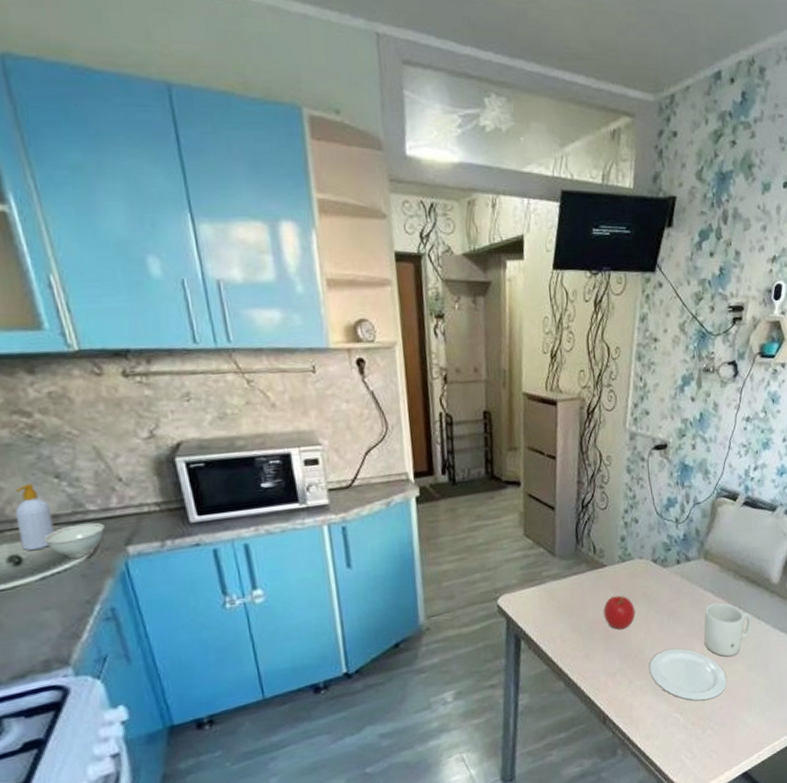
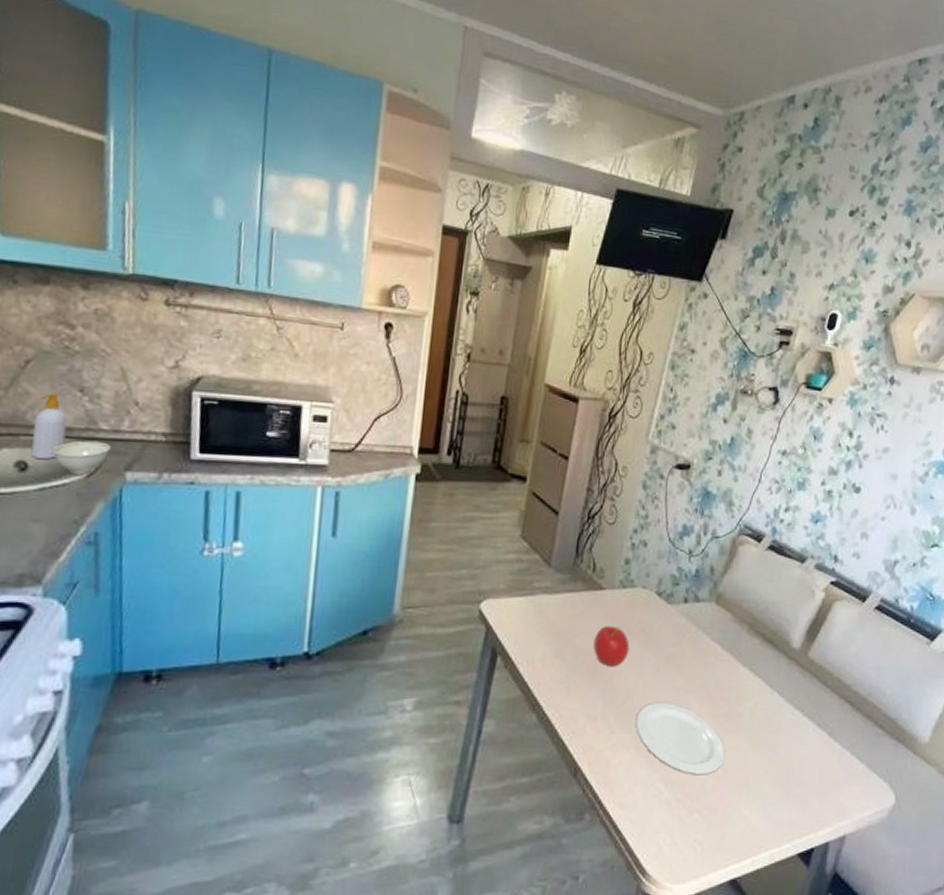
mug: present [704,602,752,657] -> none [704,657,763,728]

